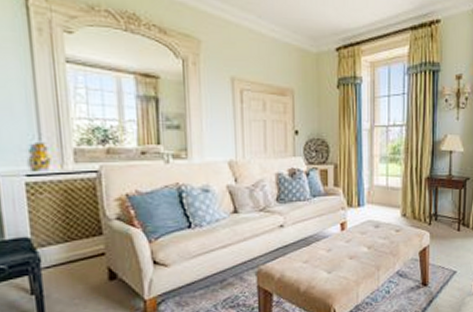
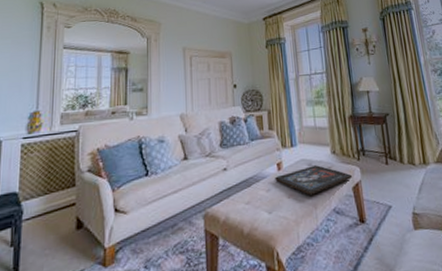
religious icon: none [337,226,421,257] -> present [275,164,353,195]

